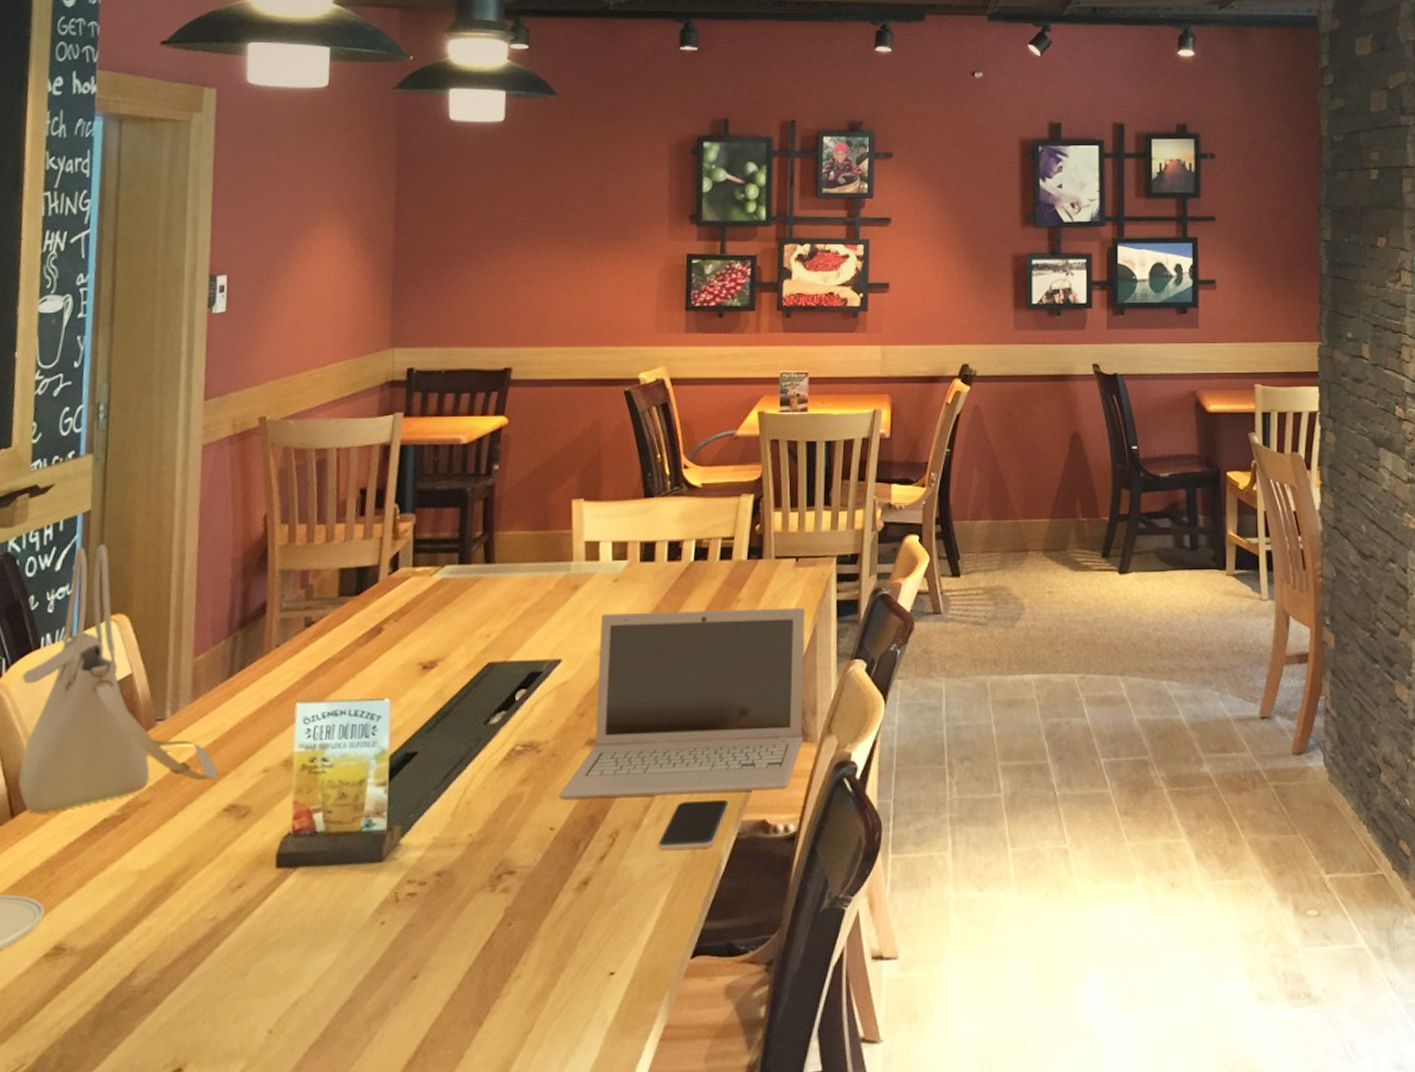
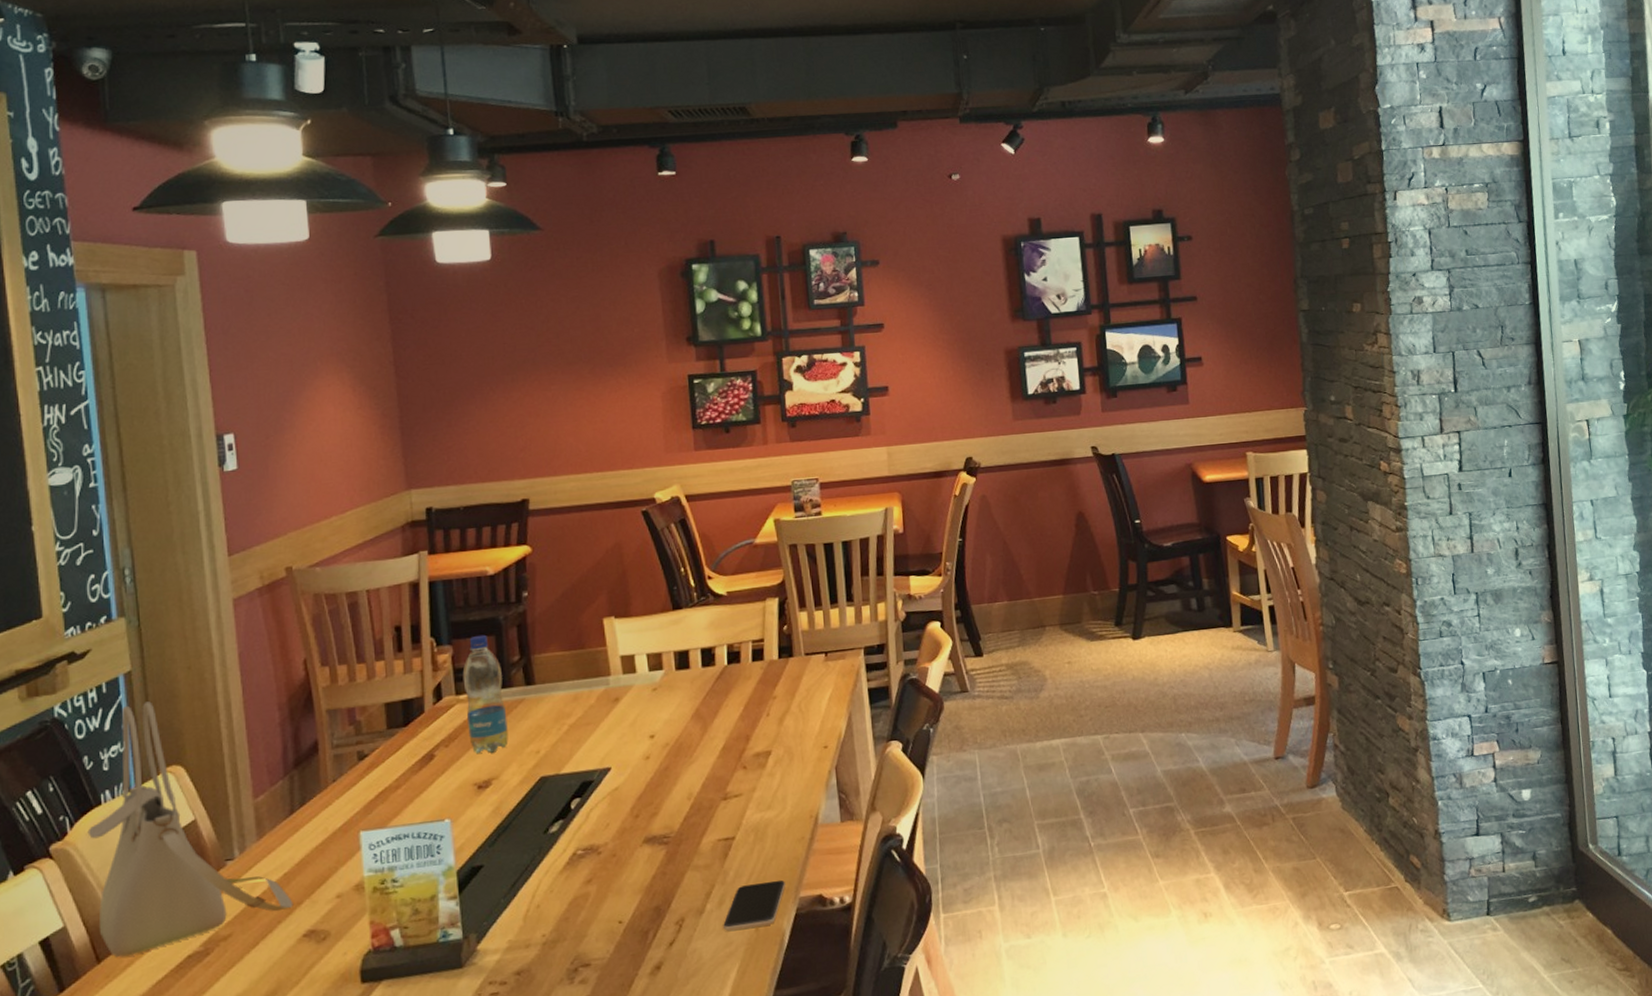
bottle: none [420,505,463,632] -> present [462,634,509,755]
laptop: present [559,607,805,800] -> none [623,698,850,896]

